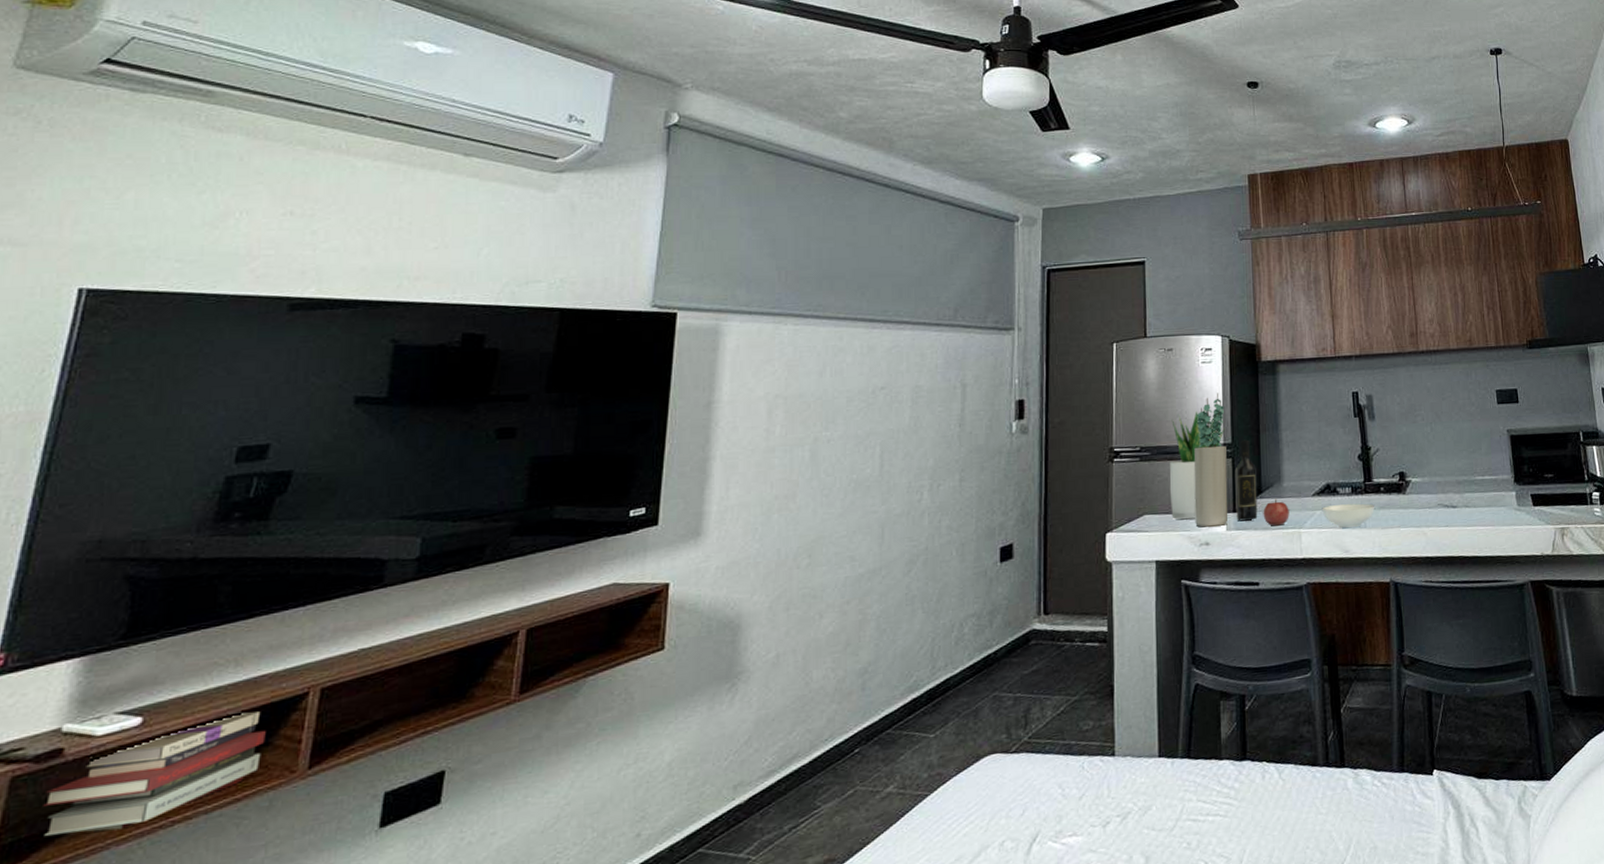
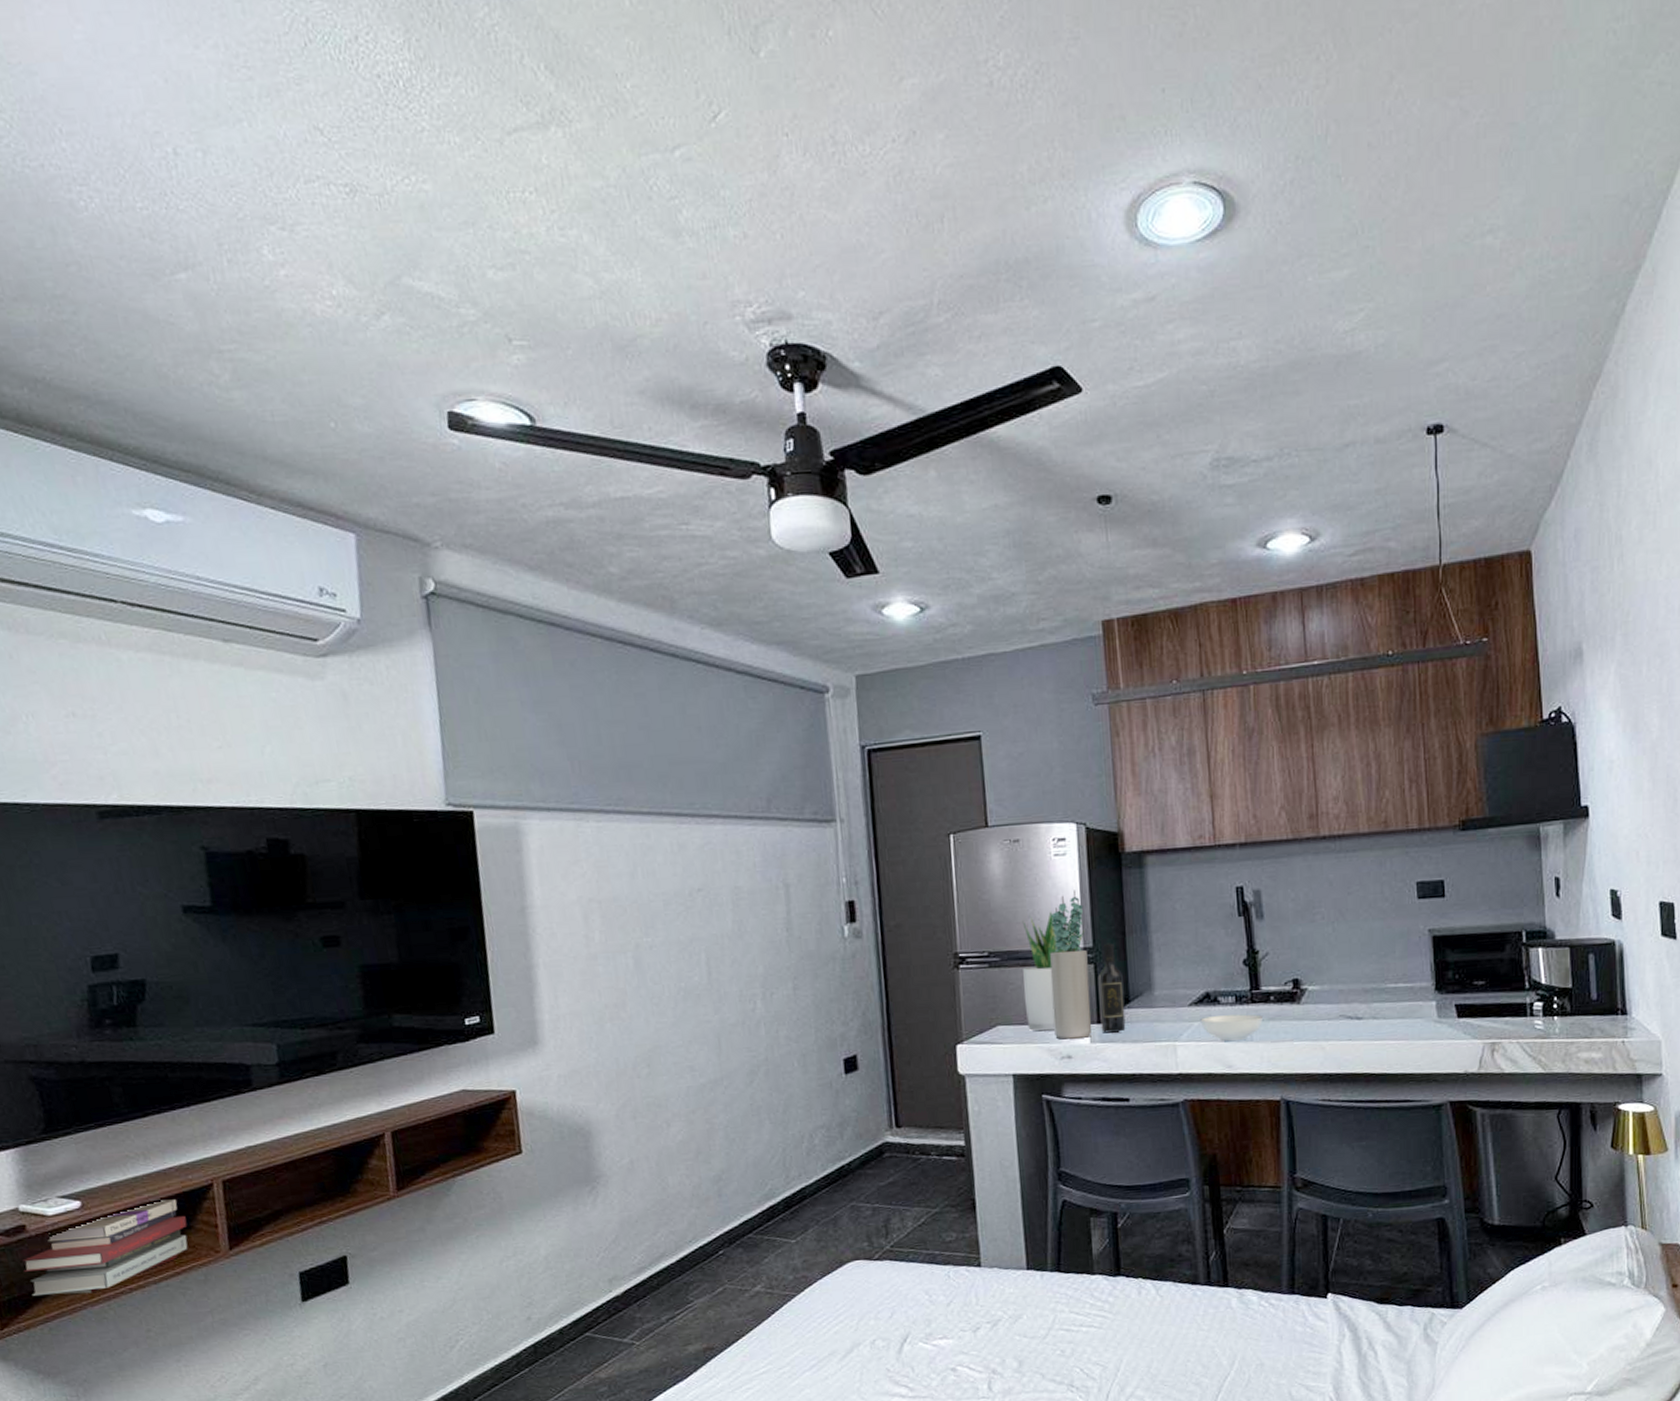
fruit: present [1263,499,1290,526] -> none [1131,1009,1163,1039]

